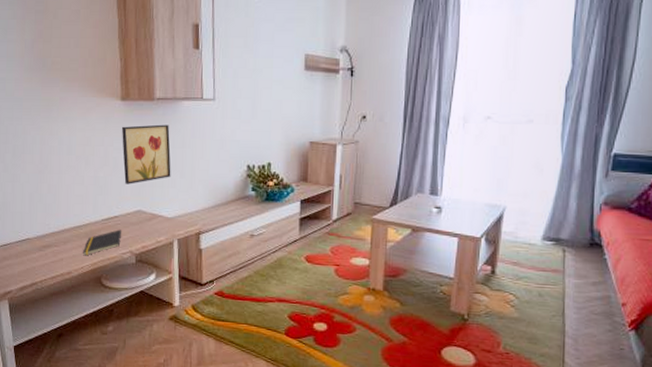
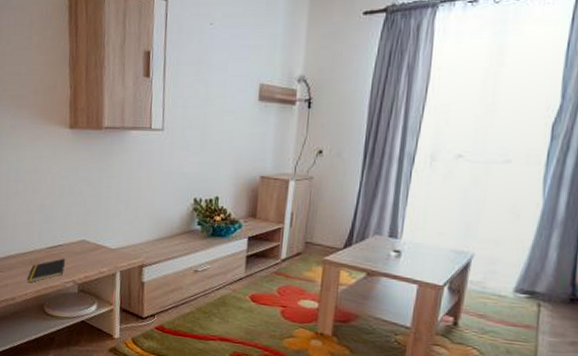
wall art: present [122,124,171,184] -> none [69,154,117,214]

